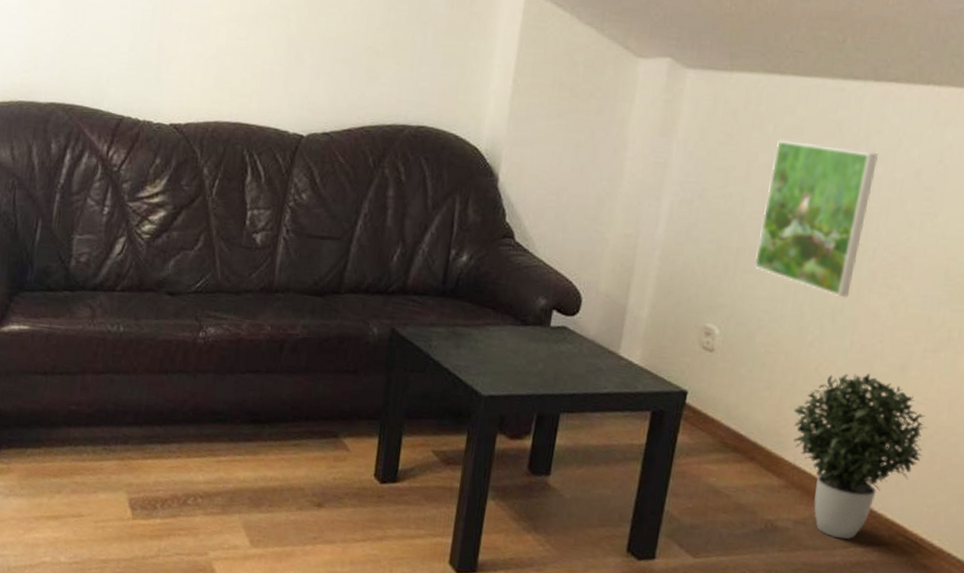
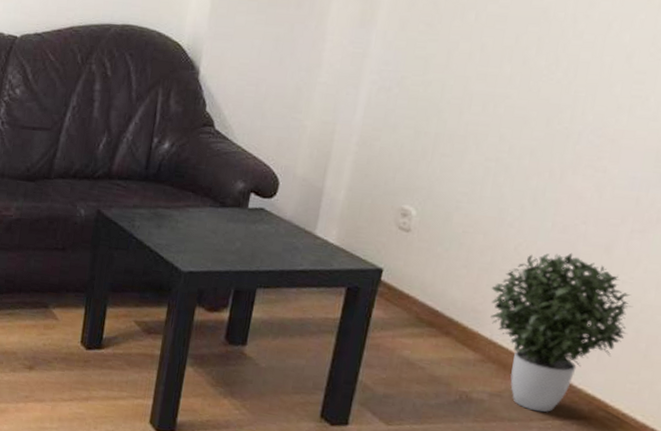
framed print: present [754,139,878,298] -> none [453,27,586,180]

